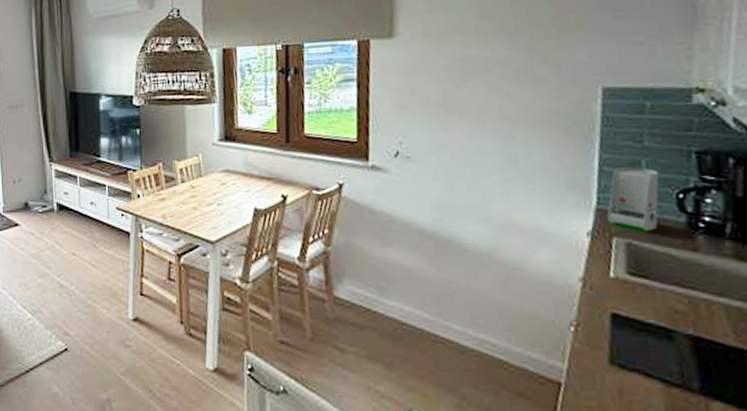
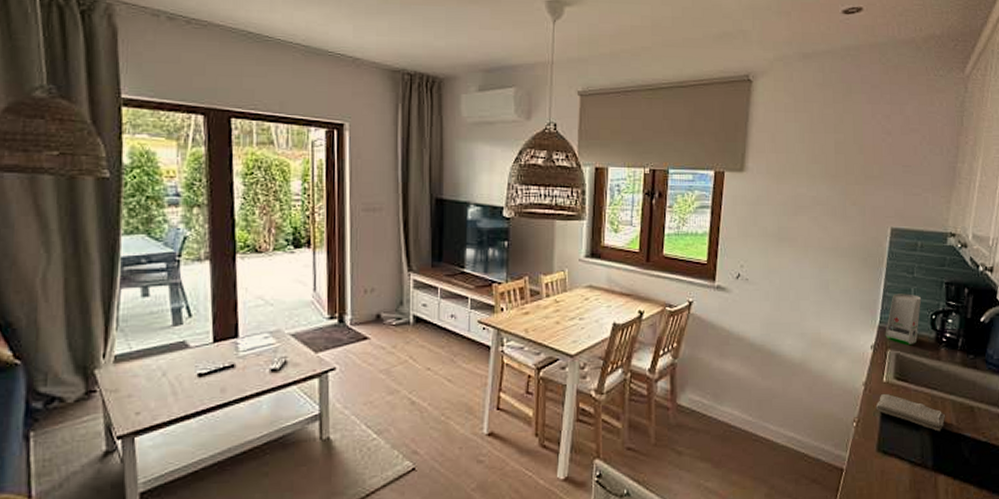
washcloth: none [601,293,715,345] -> present [875,394,945,432]

